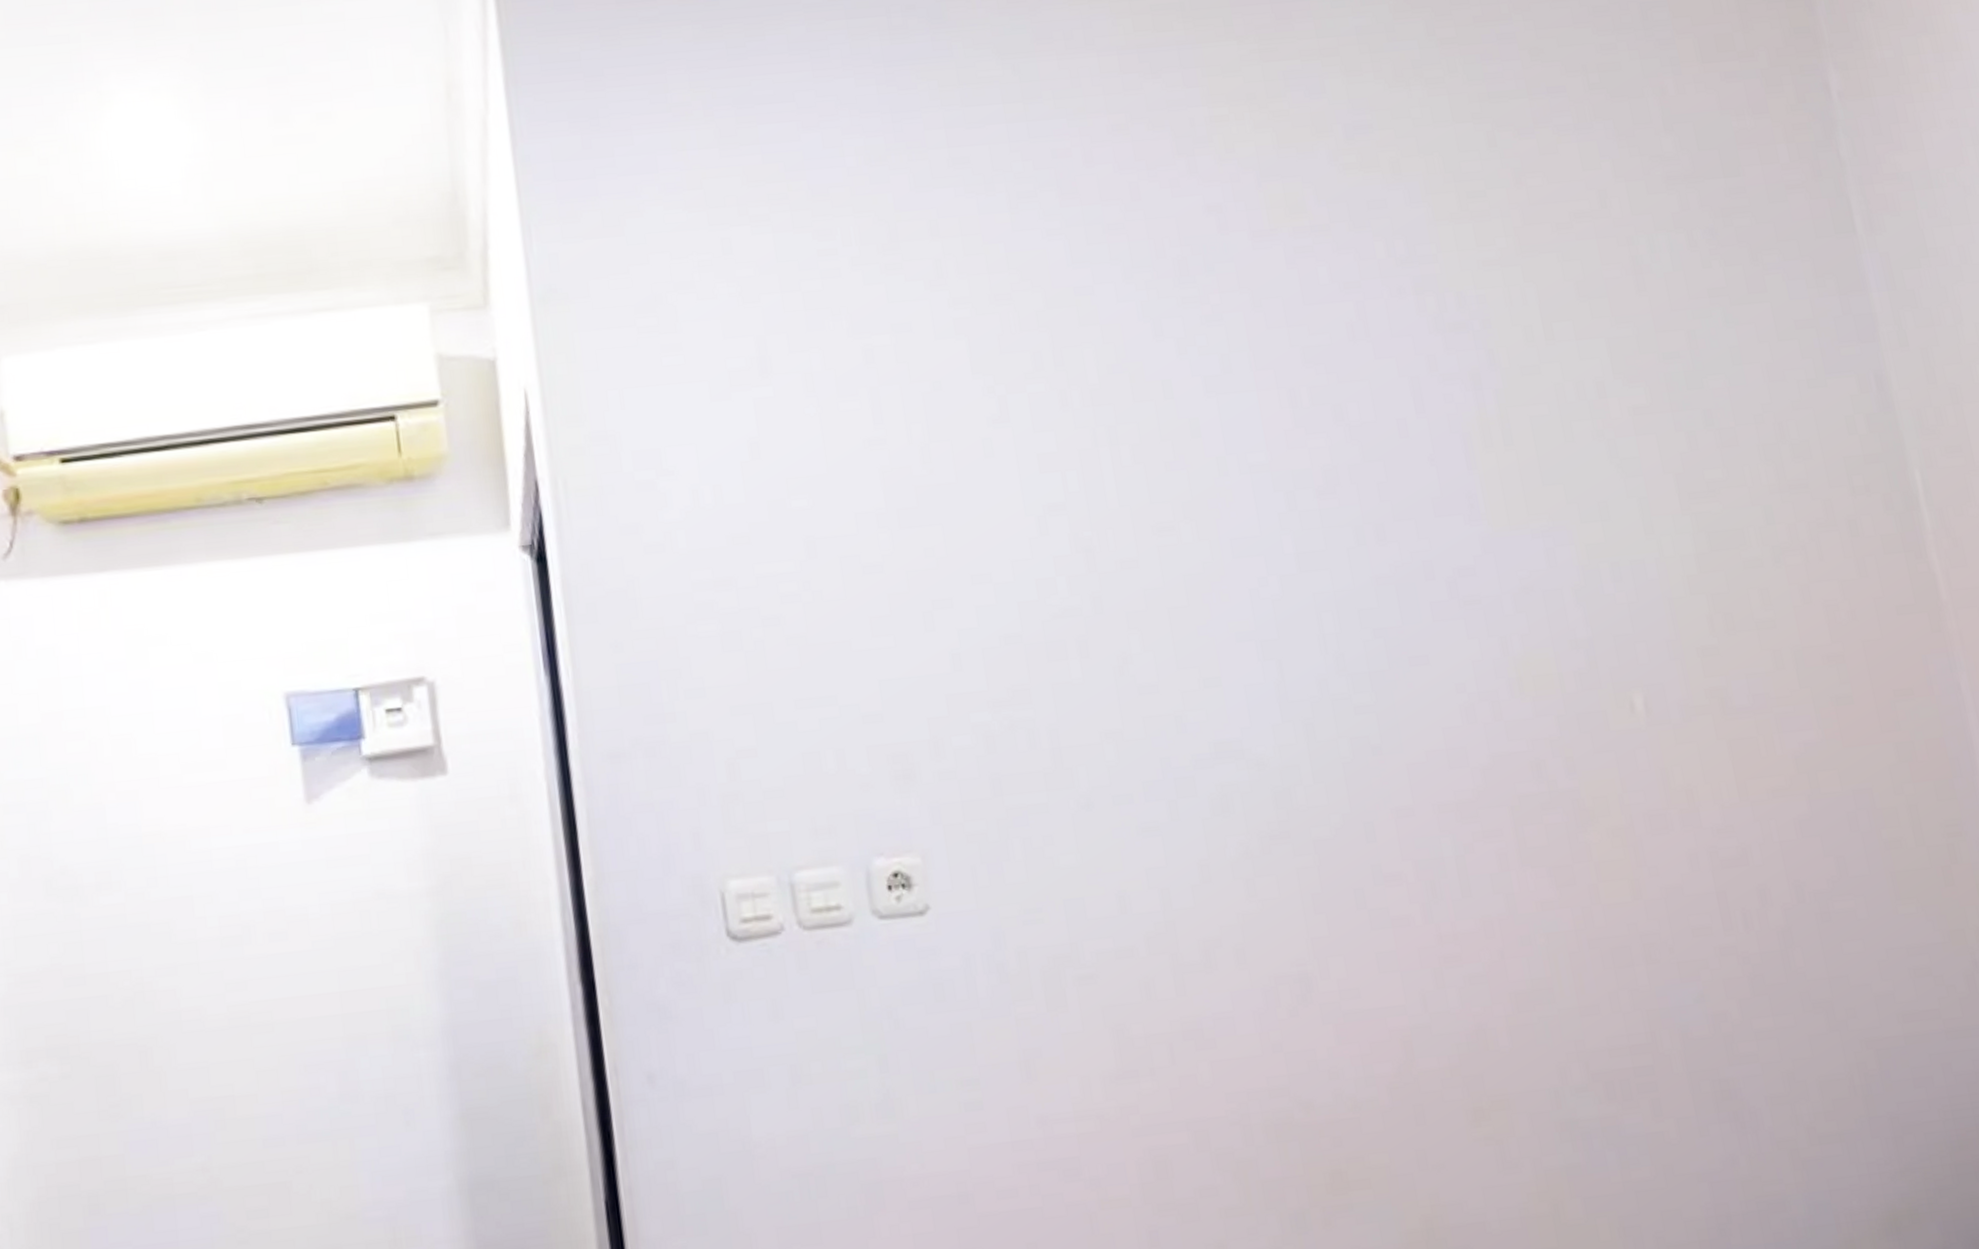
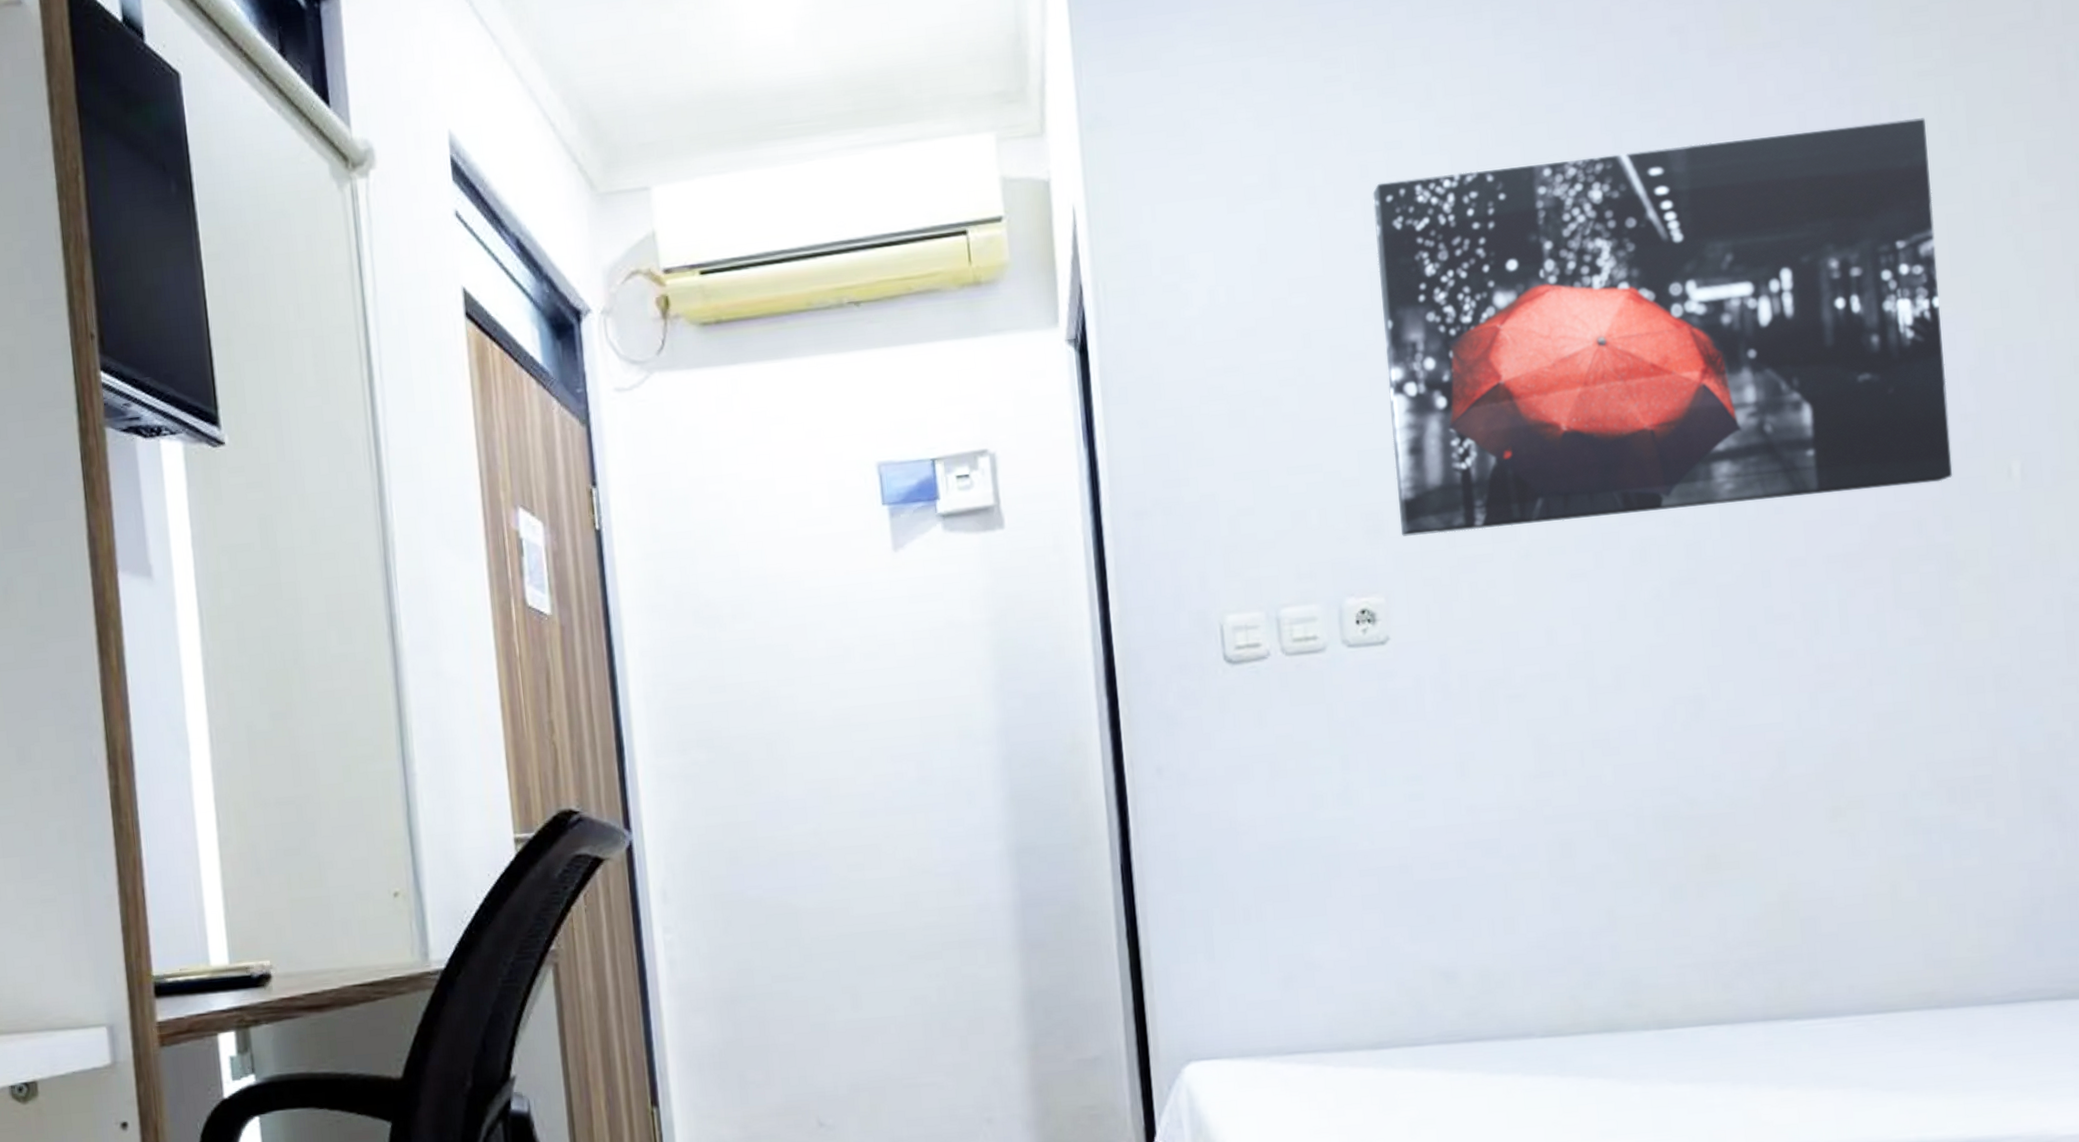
wall art: none [880,311,1570,783] -> present [1372,118,1953,536]

